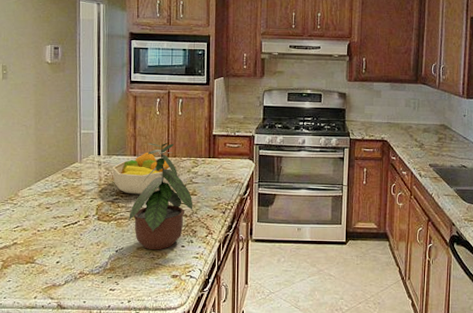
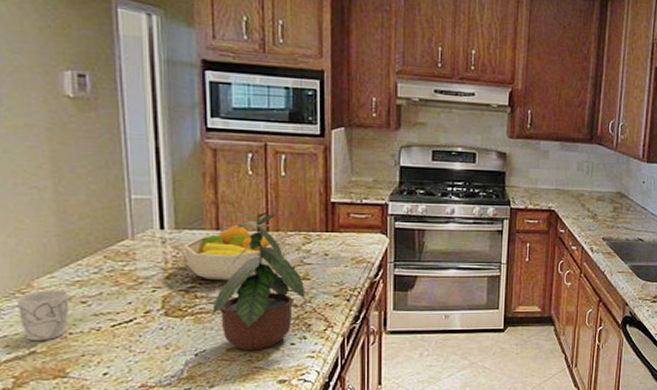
mug: none [9,198,39,236] -> present [18,289,70,342]

